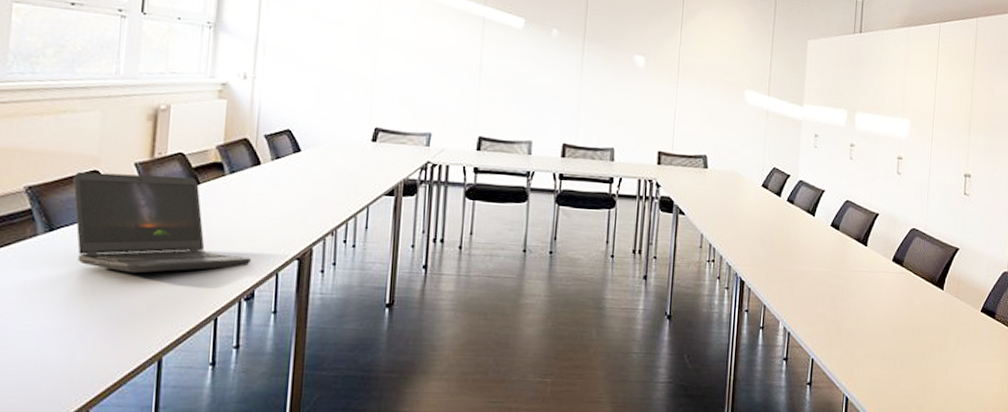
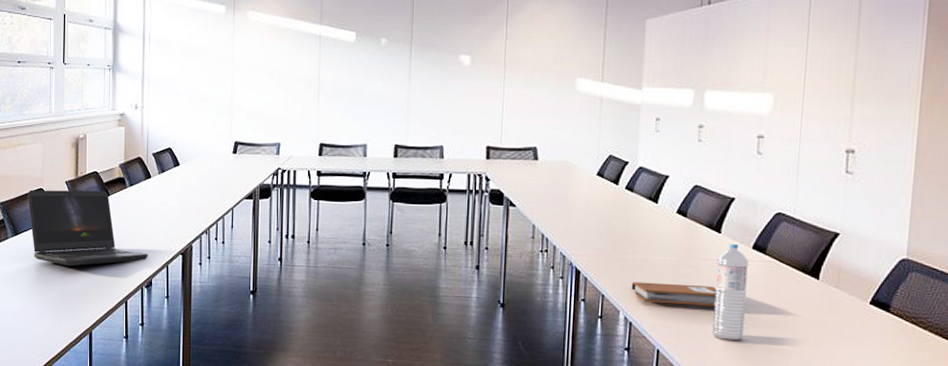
notebook: none [790,292,863,316] -> present [631,281,717,306]
water bottle: none [859,256,889,348] -> present [712,243,748,341]

